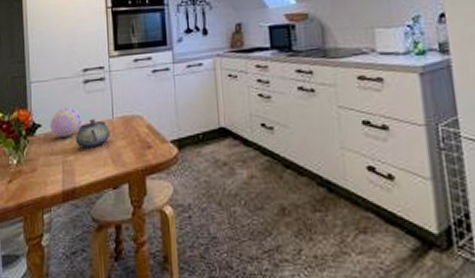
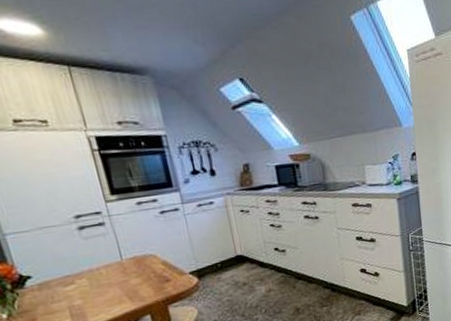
decorative egg: present [50,108,82,137] -> none [42,255,85,285]
teapot: present [75,118,110,148] -> none [79,262,122,292]

